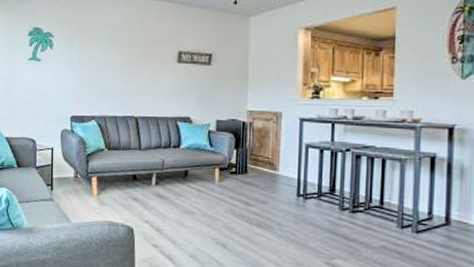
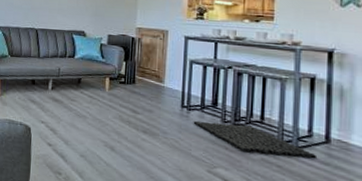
floor mat: none [309,209,436,243] -> present [193,120,316,159]

